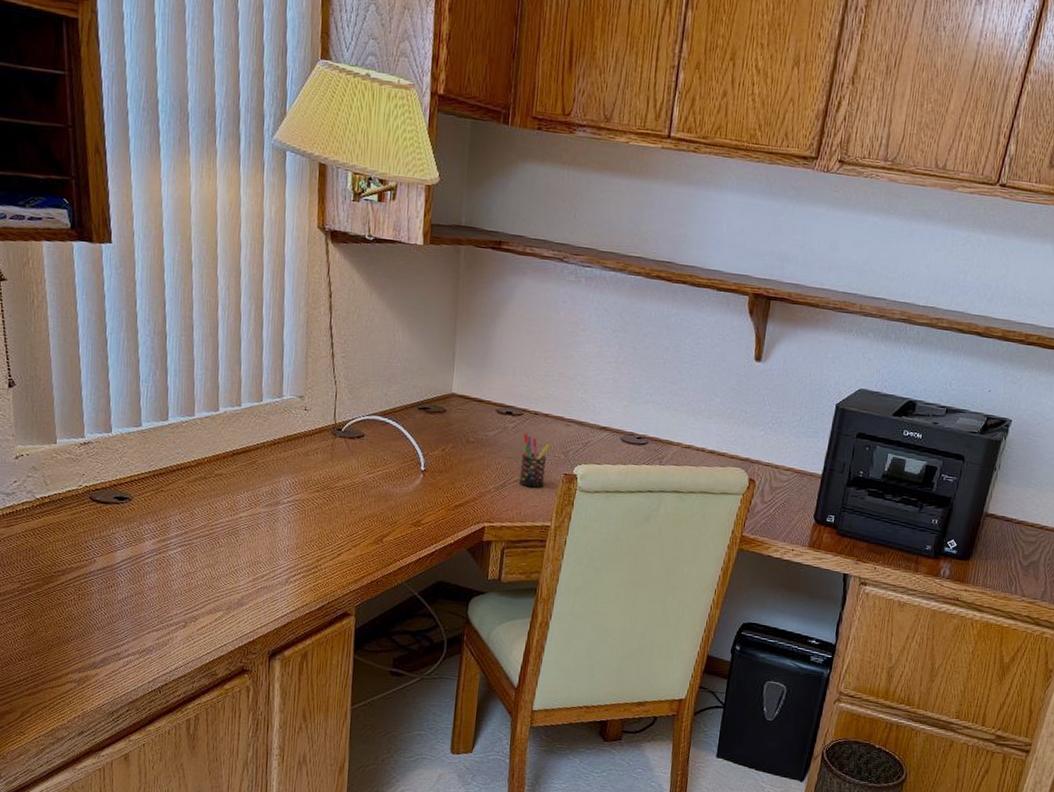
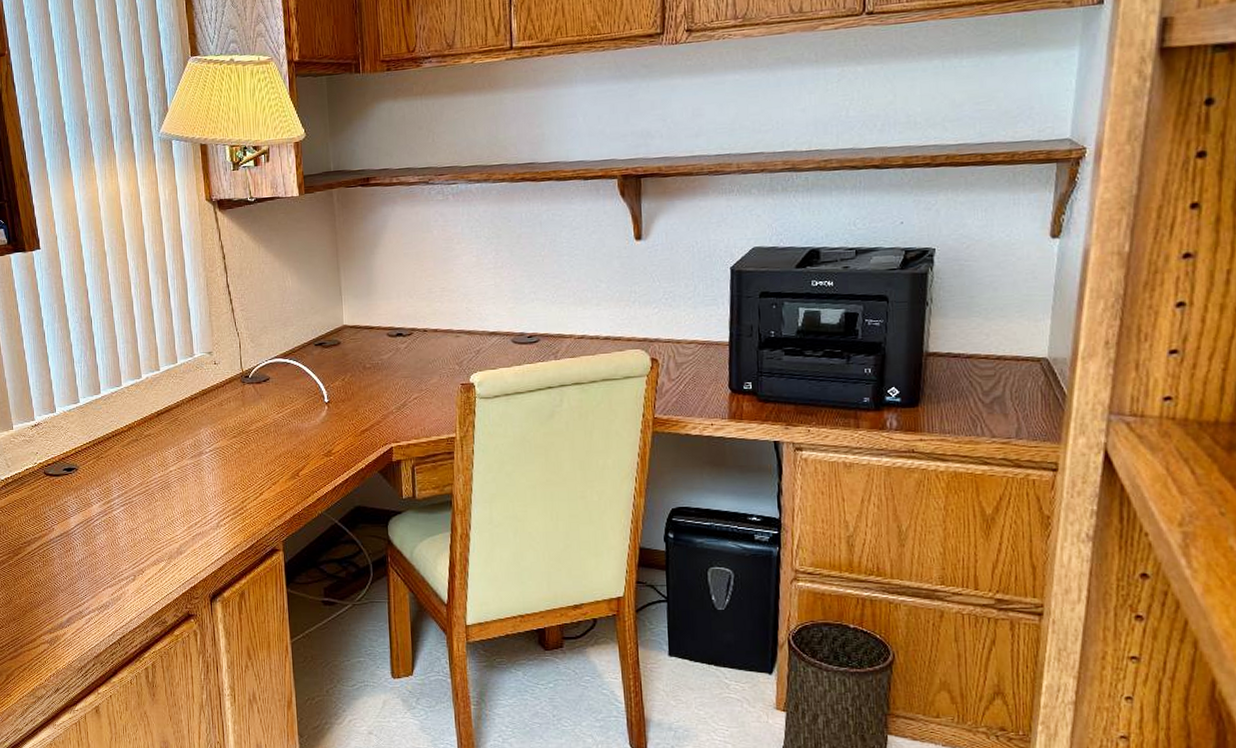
pen holder: present [519,432,551,488] -> none [416,350,444,403]

